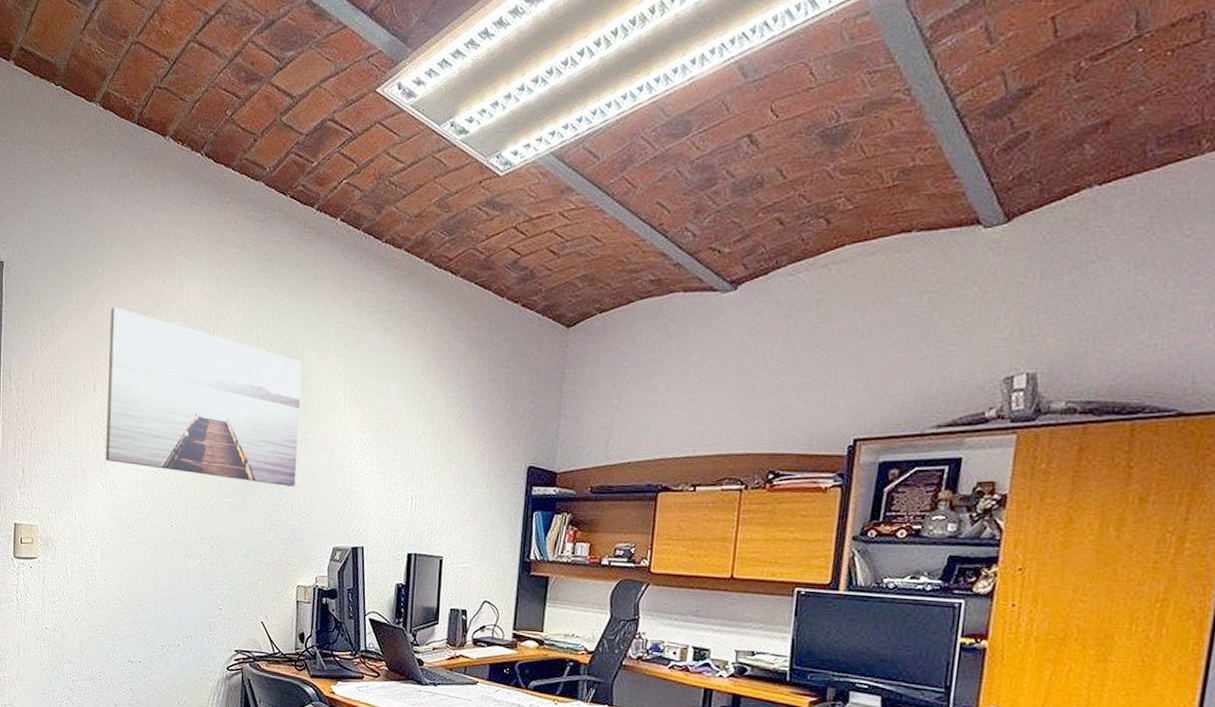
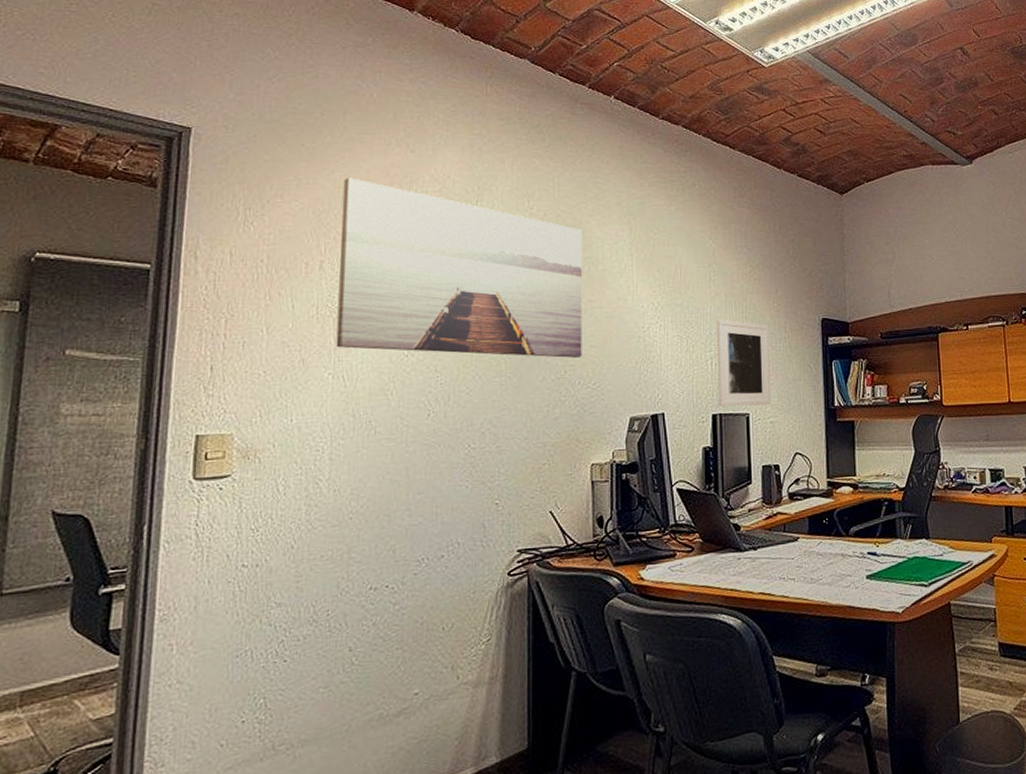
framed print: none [414,459,471,550] -> present [717,319,772,407]

